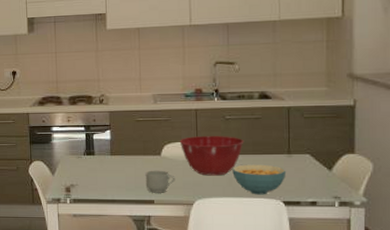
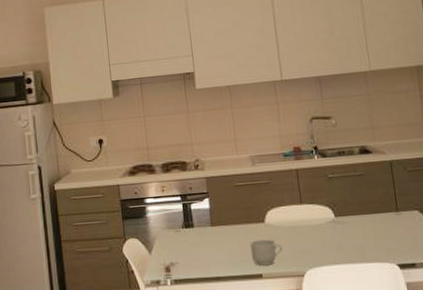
mixing bowl: present [179,135,244,176] -> none [282,196,350,242]
cereal bowl: present [232,164,287,195] -> none [341,225,397,260]

